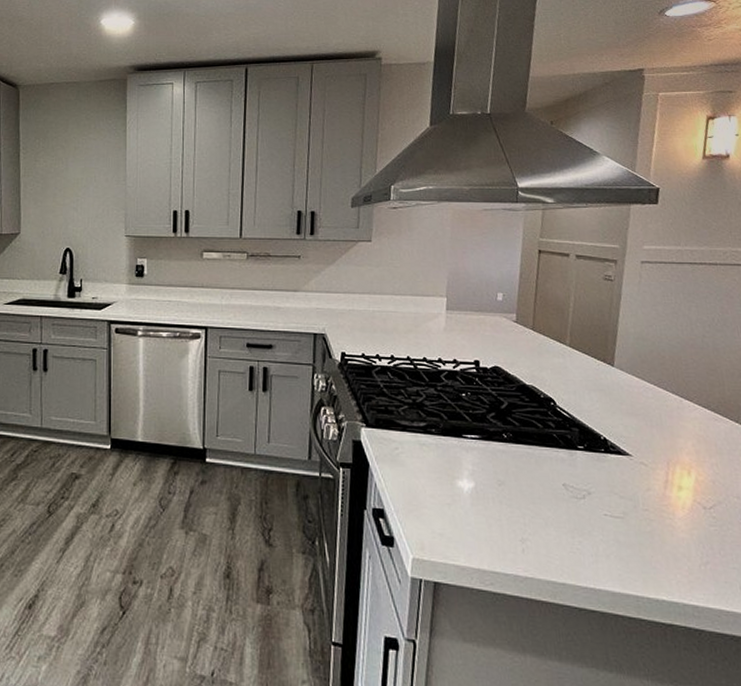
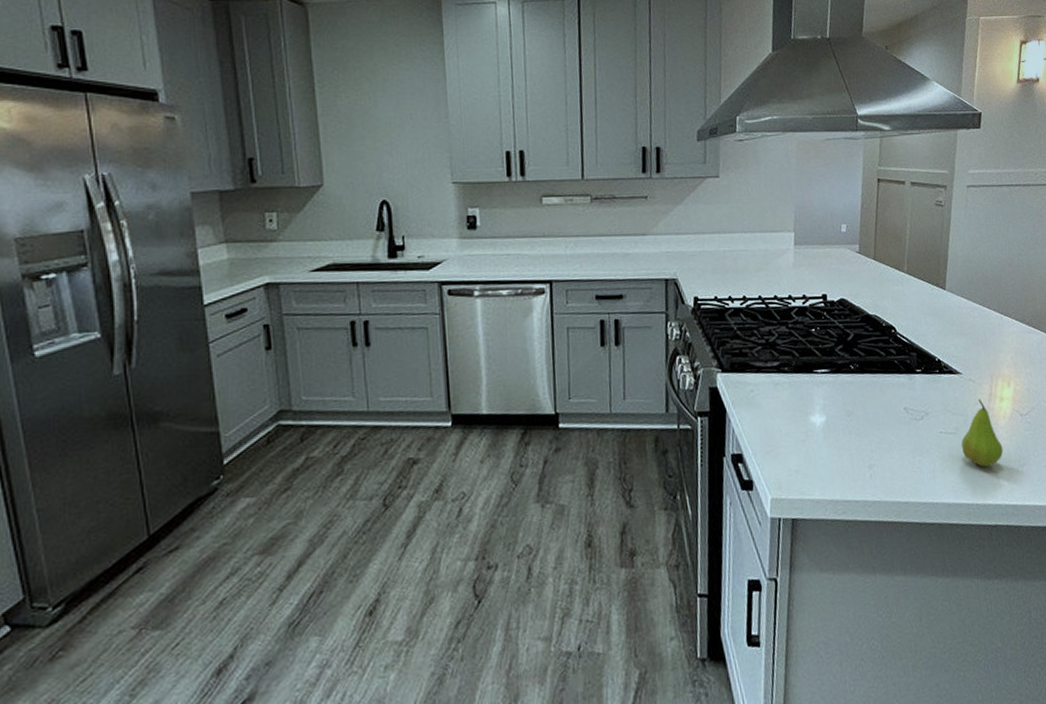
fruit: none [629,485,682,559] -> present [961,399,1004,467]

